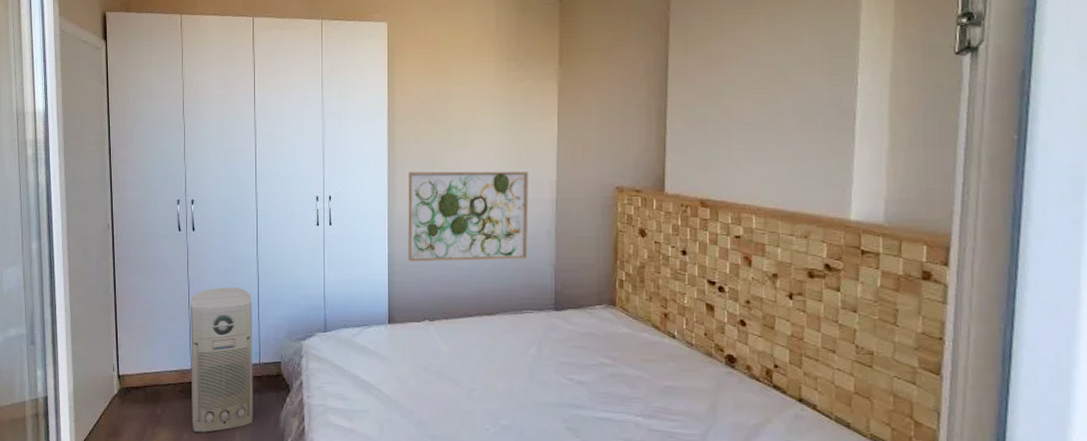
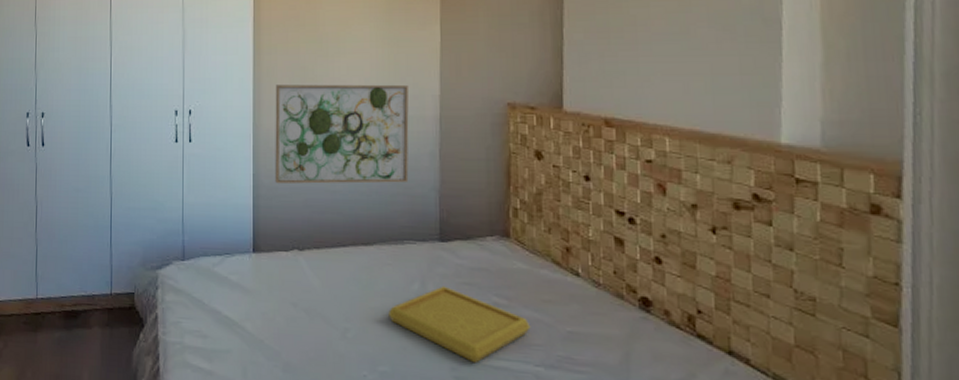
air purifier: present [191,287,253,432] -> none [36,208,104,370]
serving tray: none [509,349,632,416] -> present [388,286,531,363]

